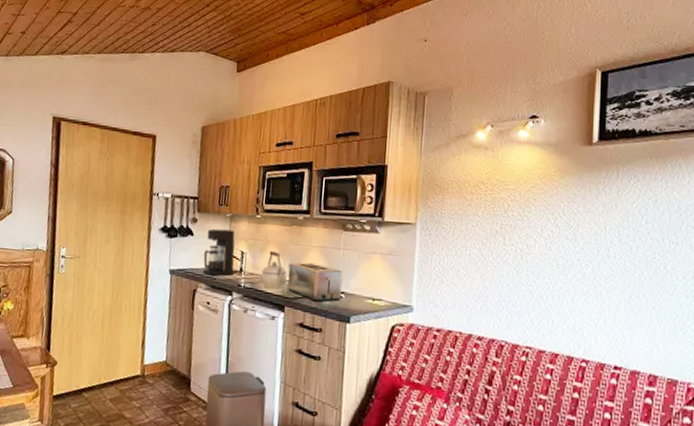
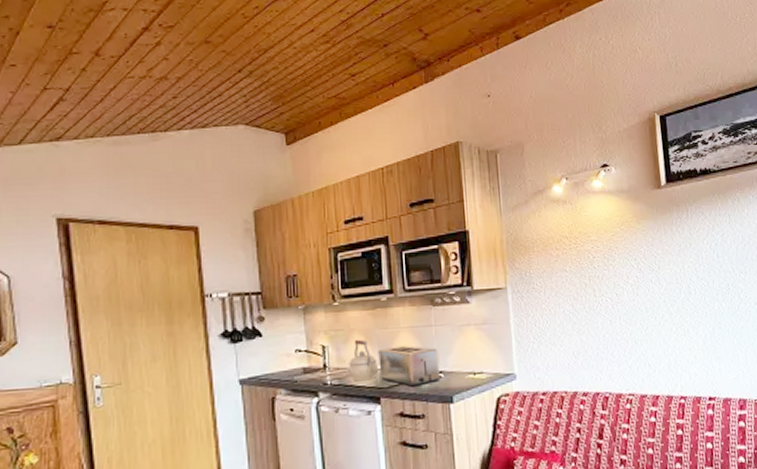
coffee maker: present [202,228,235,276] -> none [278,323,317,379]

